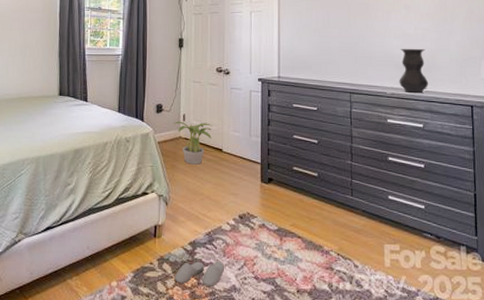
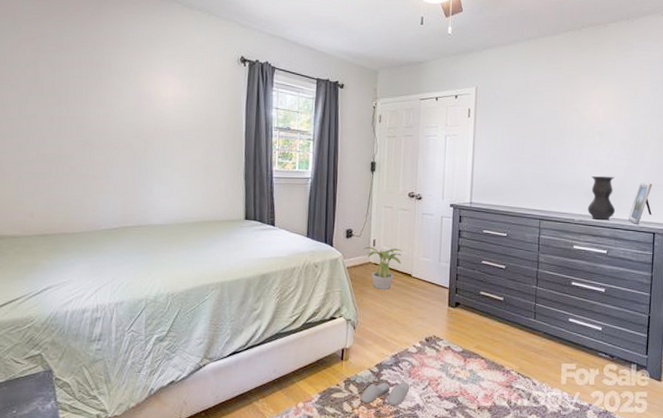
picture frame: none [442,55,468,98] -> present [627,183,653,225]

